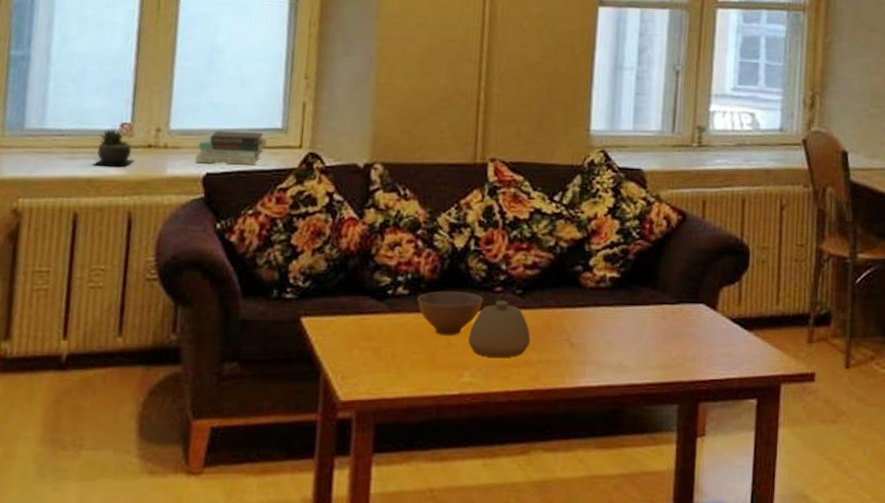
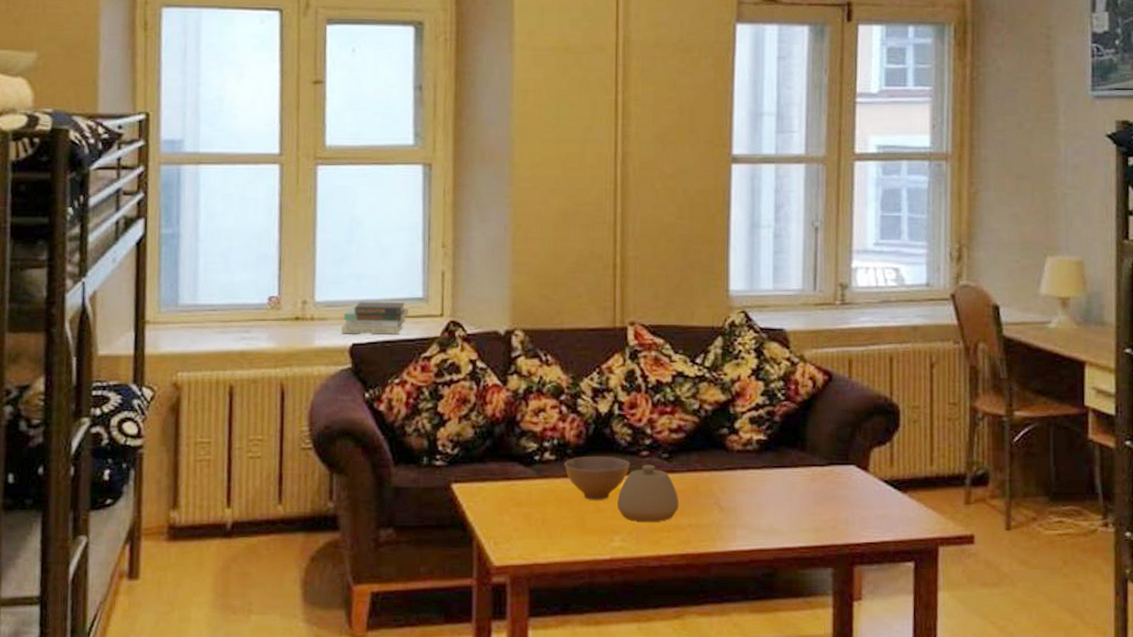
succulent plant: present [92,129,135,168] -> none [244,302,284,340]

